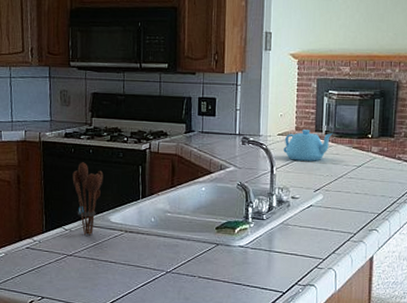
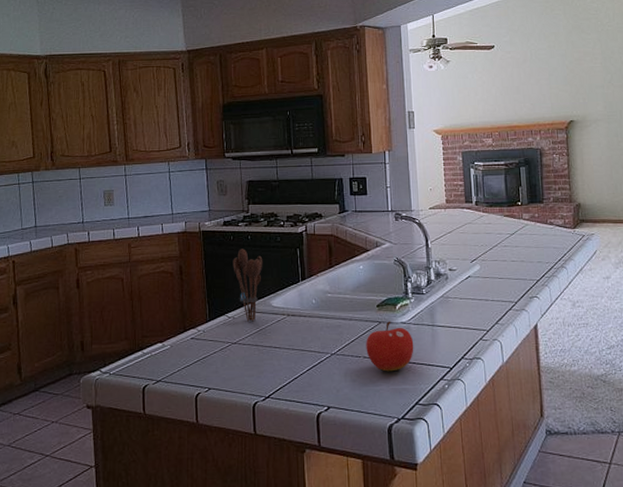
fruit: none [201,244,250,293] -> present [366,321,414,372]
teapot: present [283,130,333,161] -> none [436,202,483,233]

